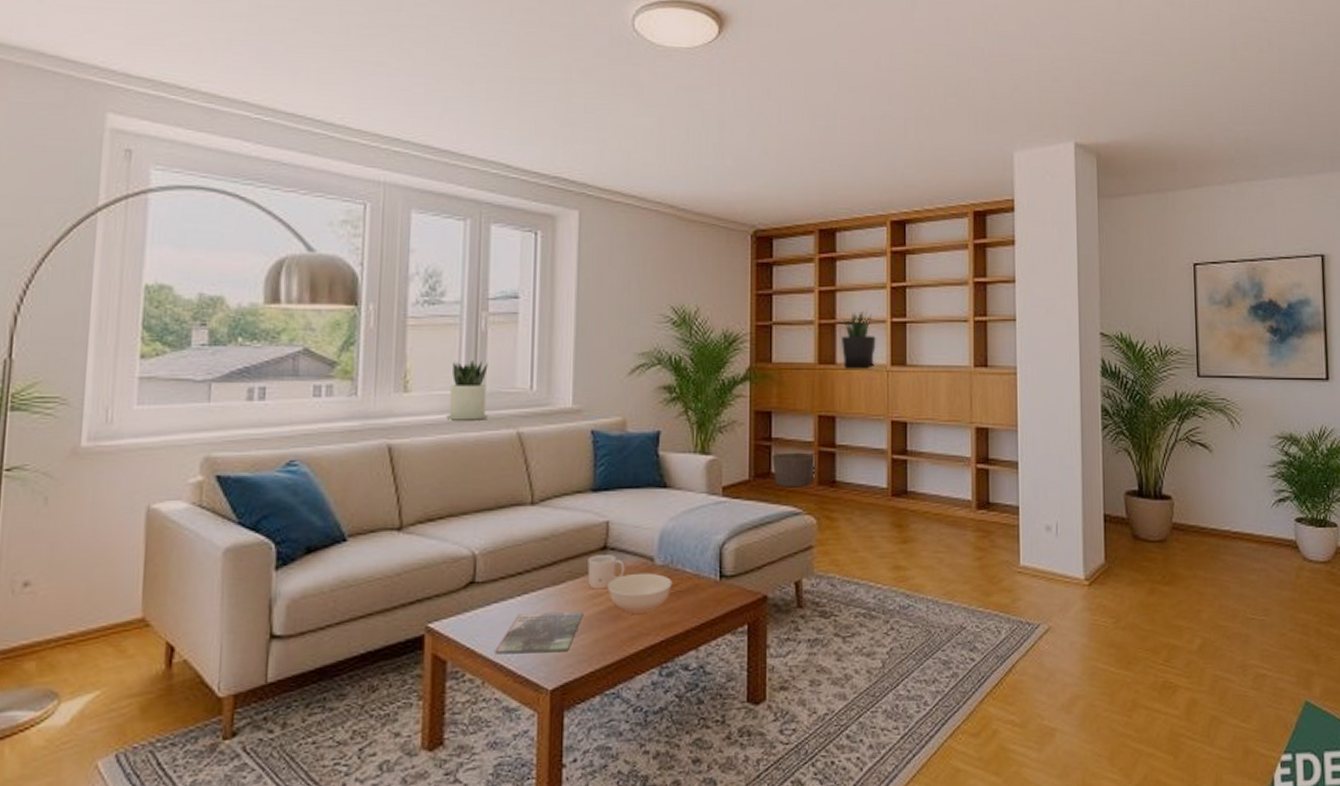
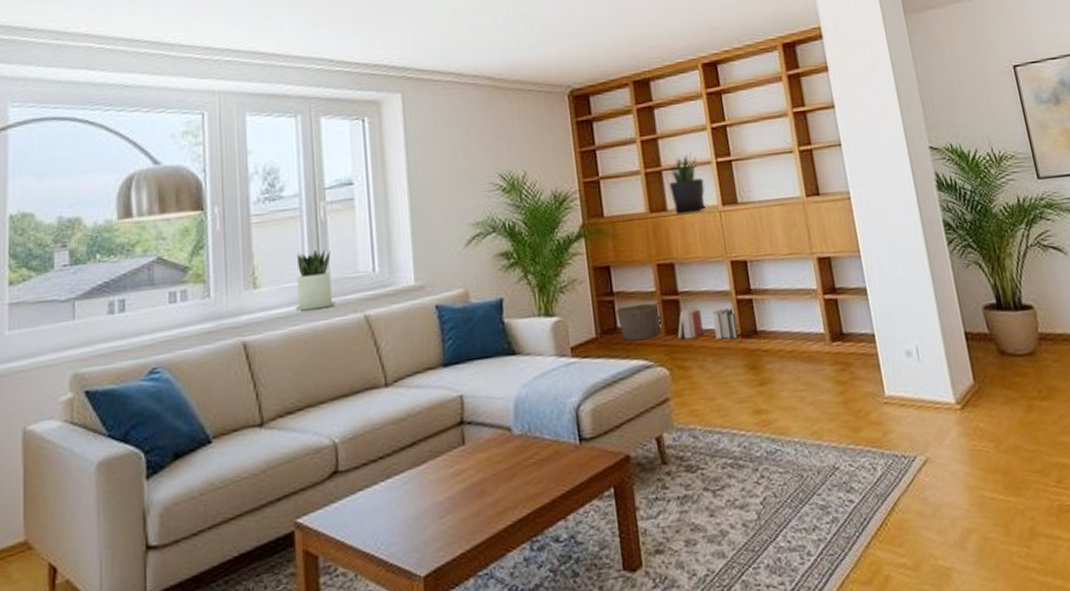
magazine: present [495,612,583,653] -> none [364,491,448,543]
mug: present [587,555,625,590] -> none [446,429,484,467]
bowl: present [607,573,672,615] -> none [468,443,533,489]
books: none [829,461,855,492] -> present [677,306,704,340]
books: none [866,466,895,497] -> present [712,308,745,340]

